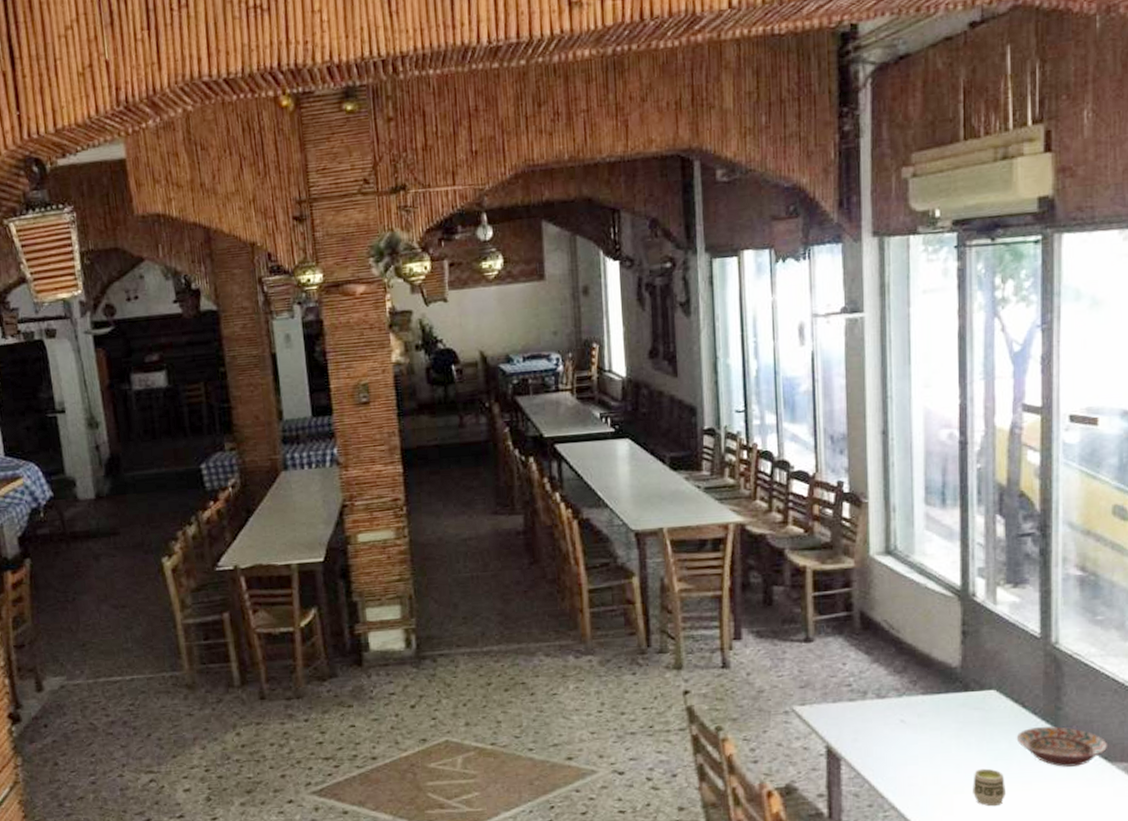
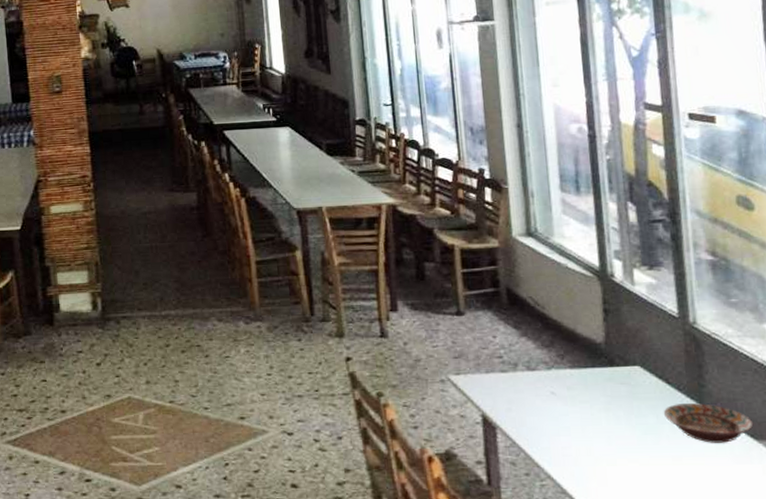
cup: present [973,768,1006,807] -> none [624,442,658,480]

